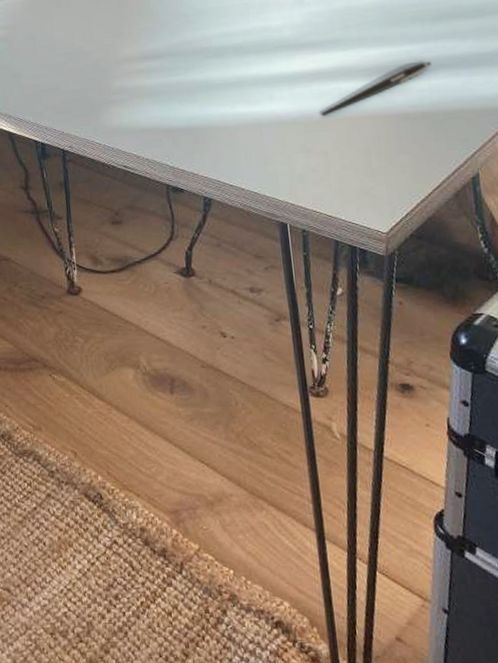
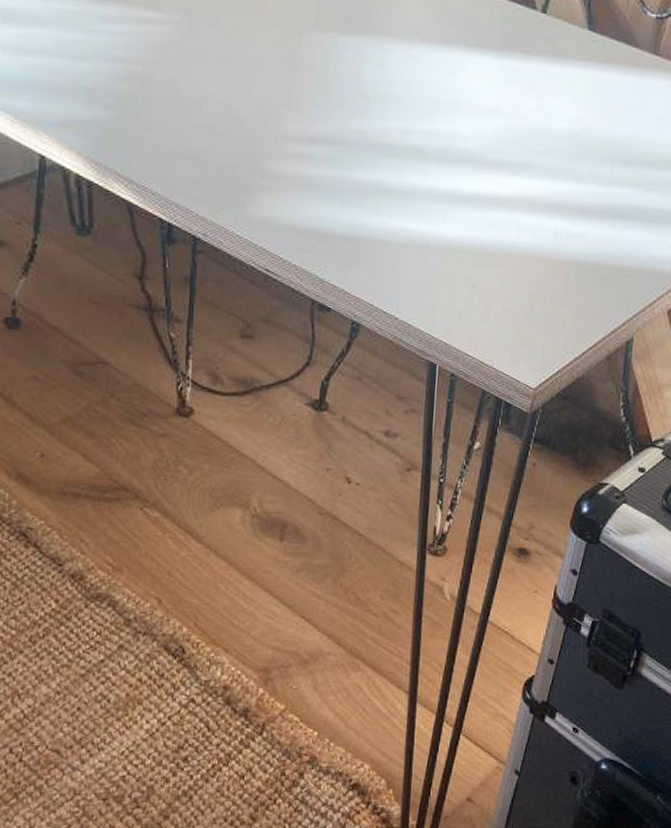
pen: present [321,61,432,116] -> none [493,207,614,249]

